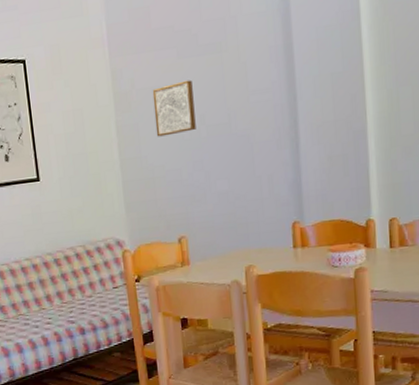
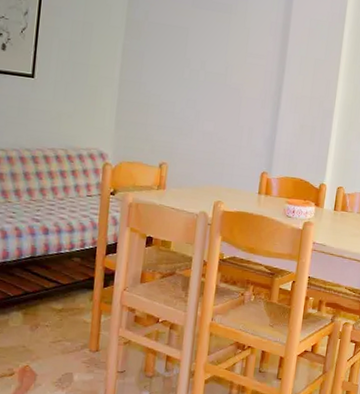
wall art: present [152,80,196,137] -> none [159,26,201,73]

